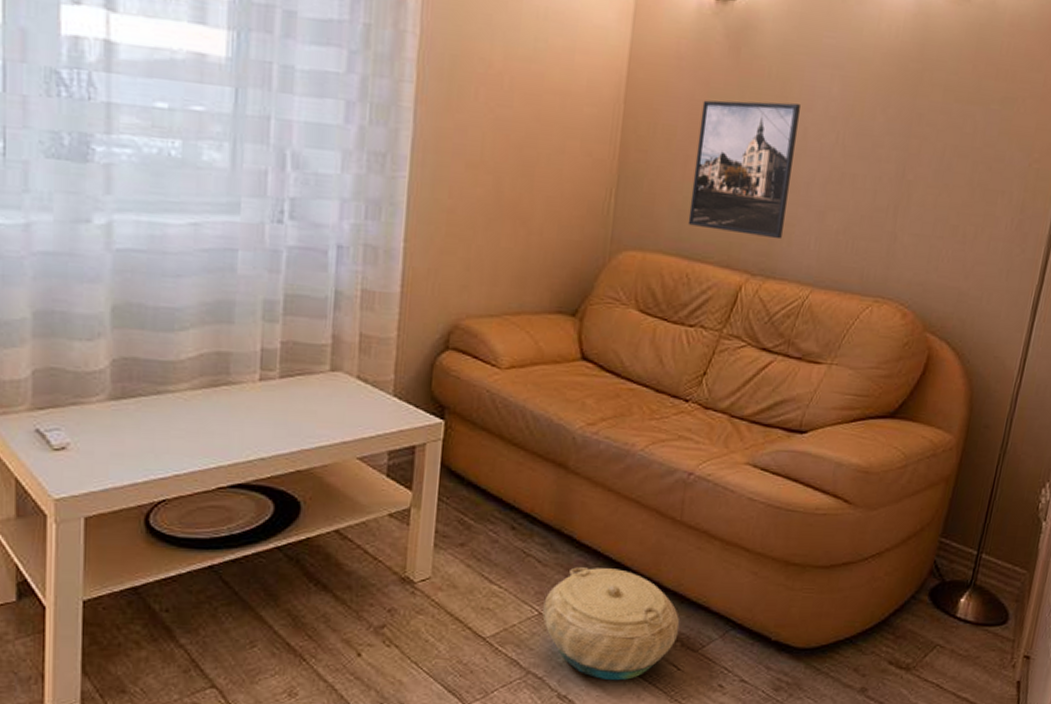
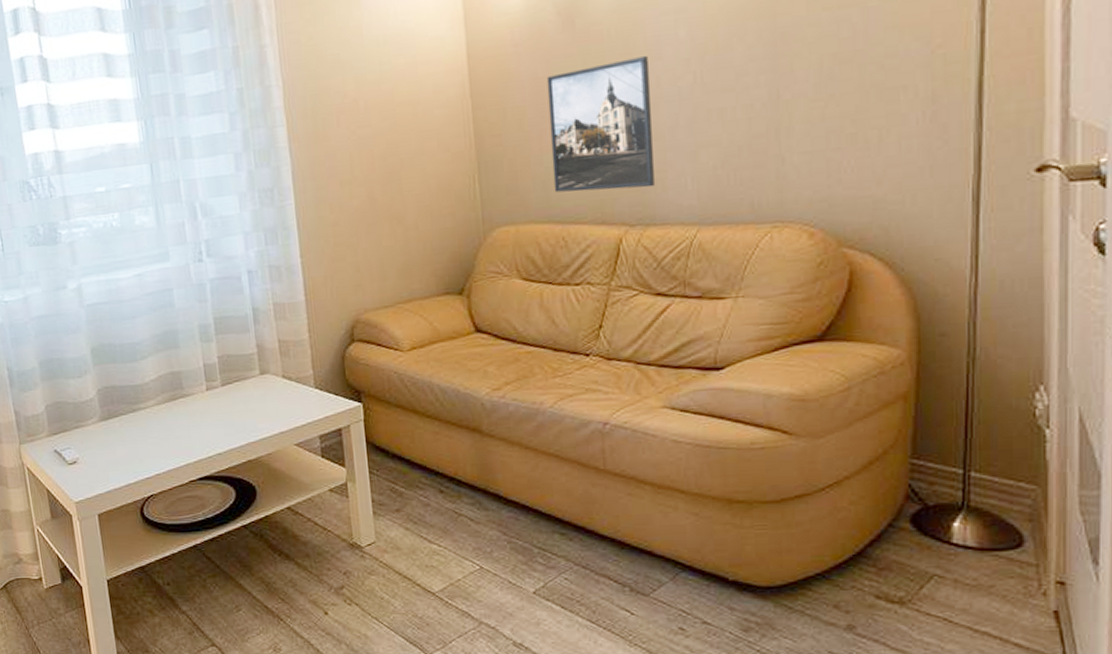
basket: present [542,567,680,681] -> none [483,521,625,628]

